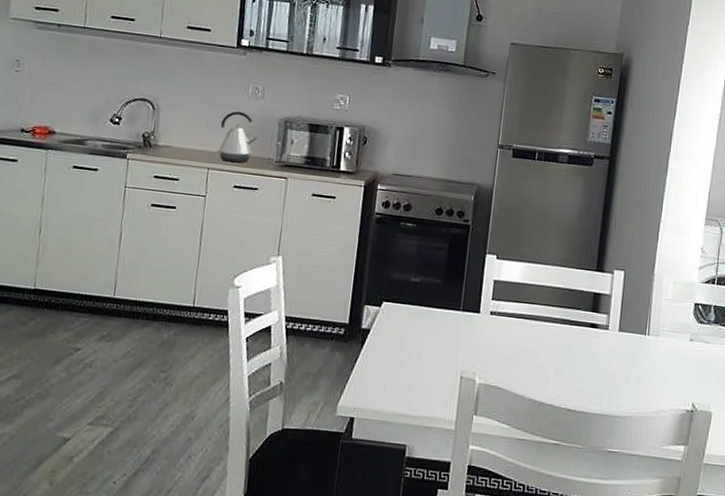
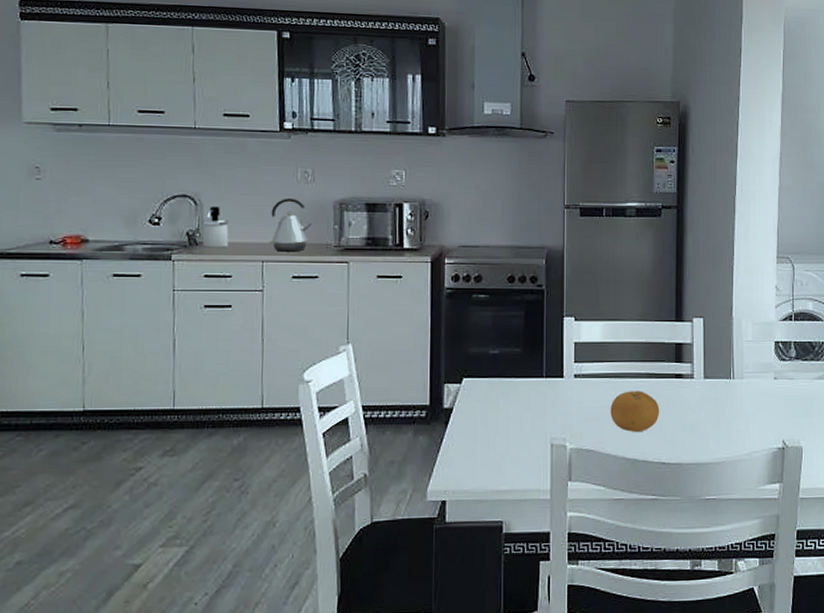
soap dispenser: none [155,111,182,152] -> present [201,206,229,248]
fruit: none [521,334,572,377] -> present [610,391,660,433]

